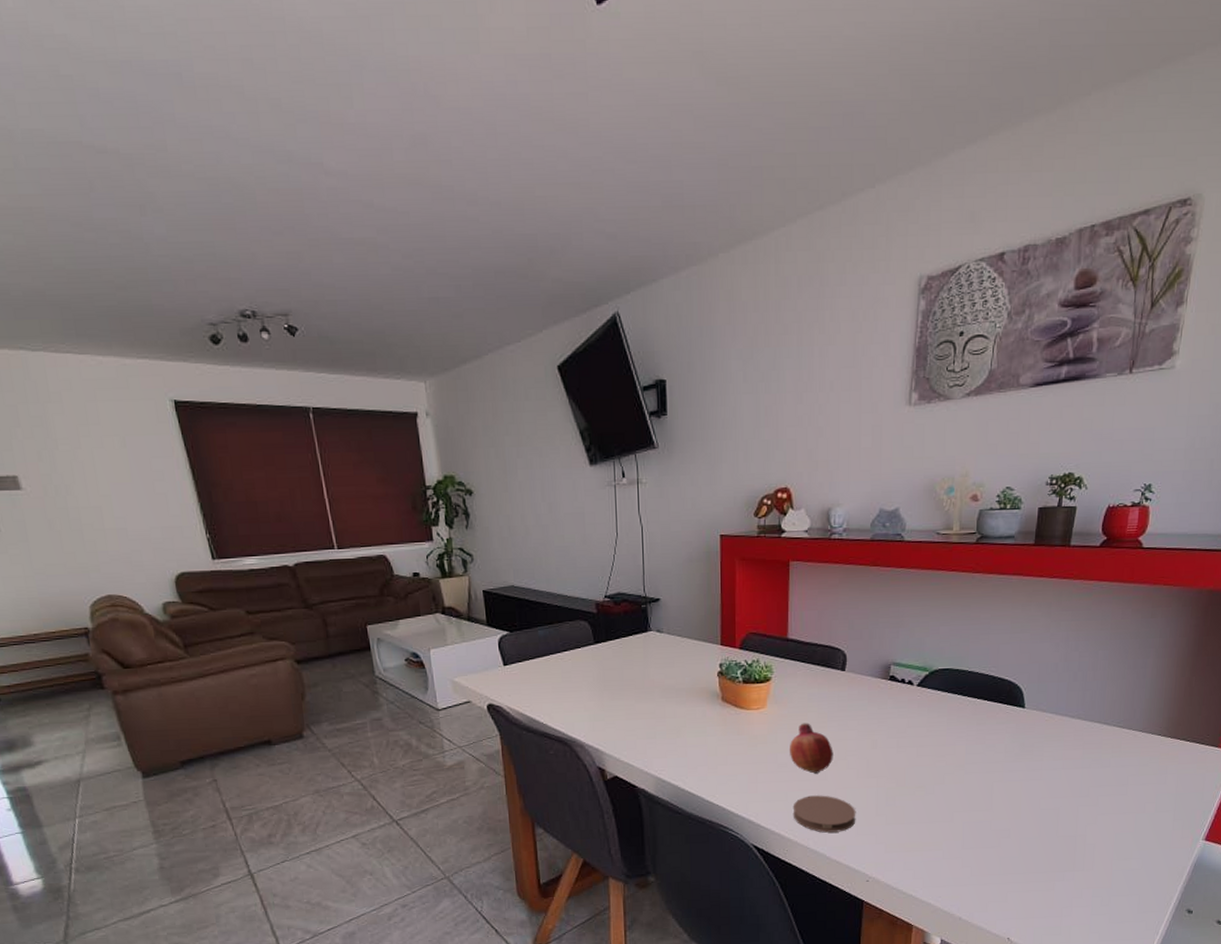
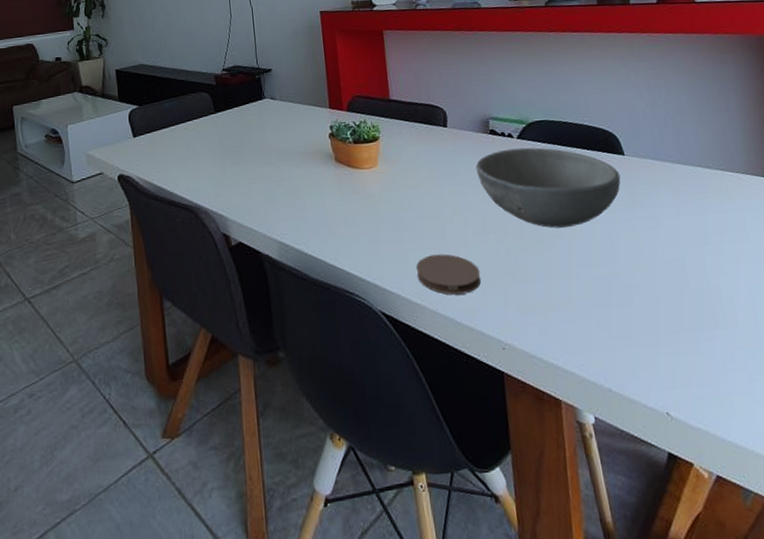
fruit: present [790,723,833,774] -> none [404,179,449,232]
bowl: none [869,695,1016,775] -> present [476,147,621,228]

